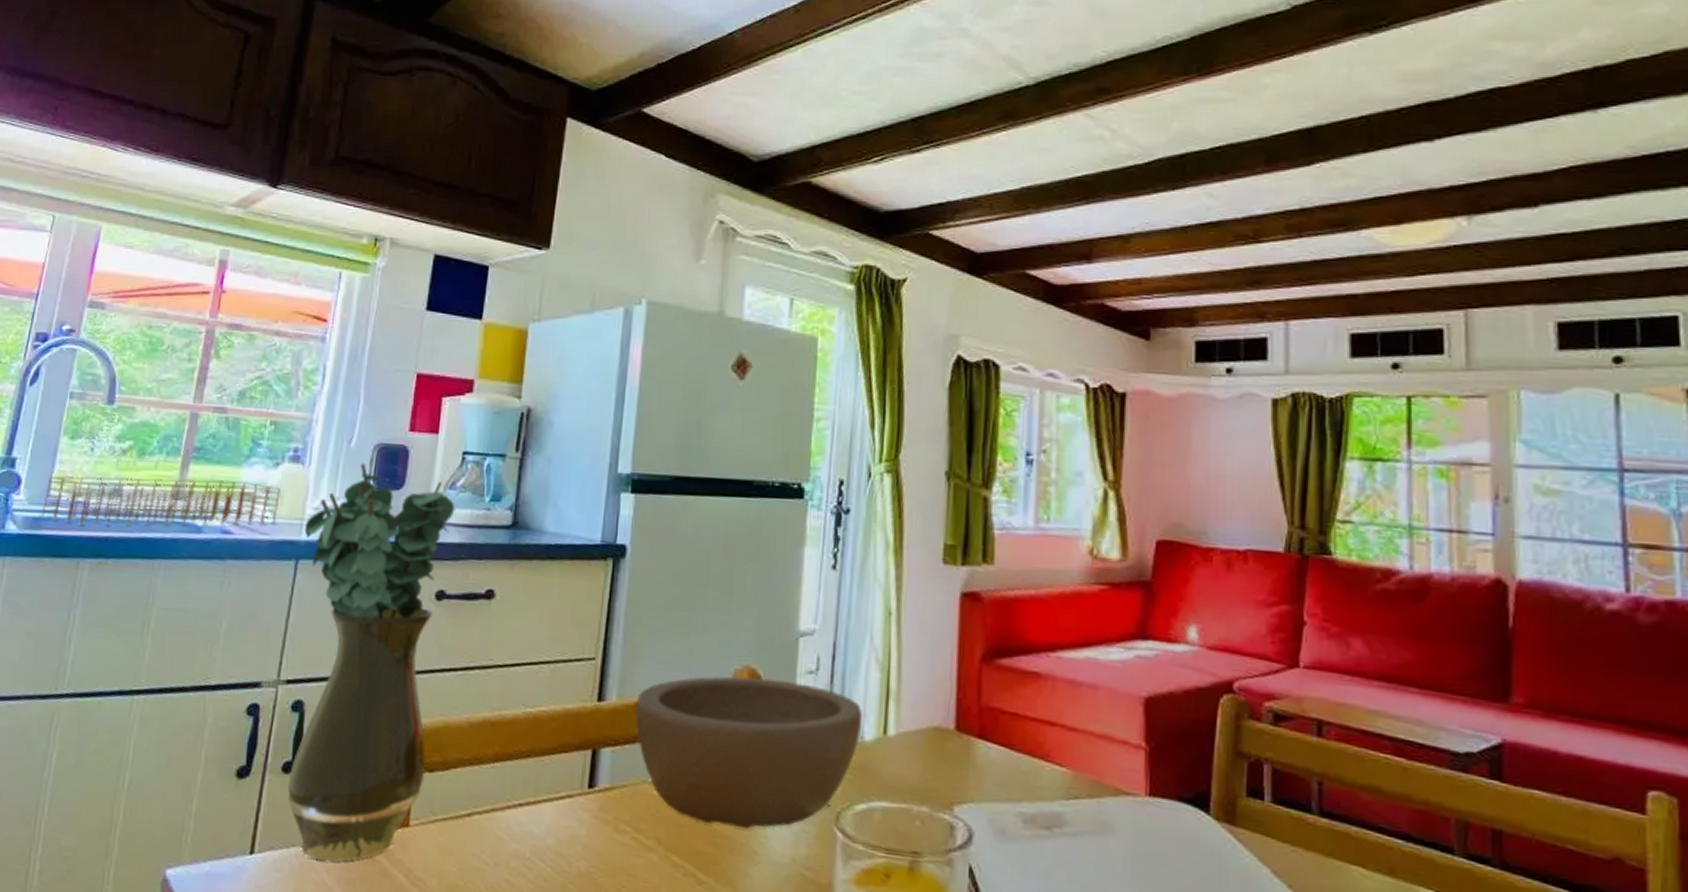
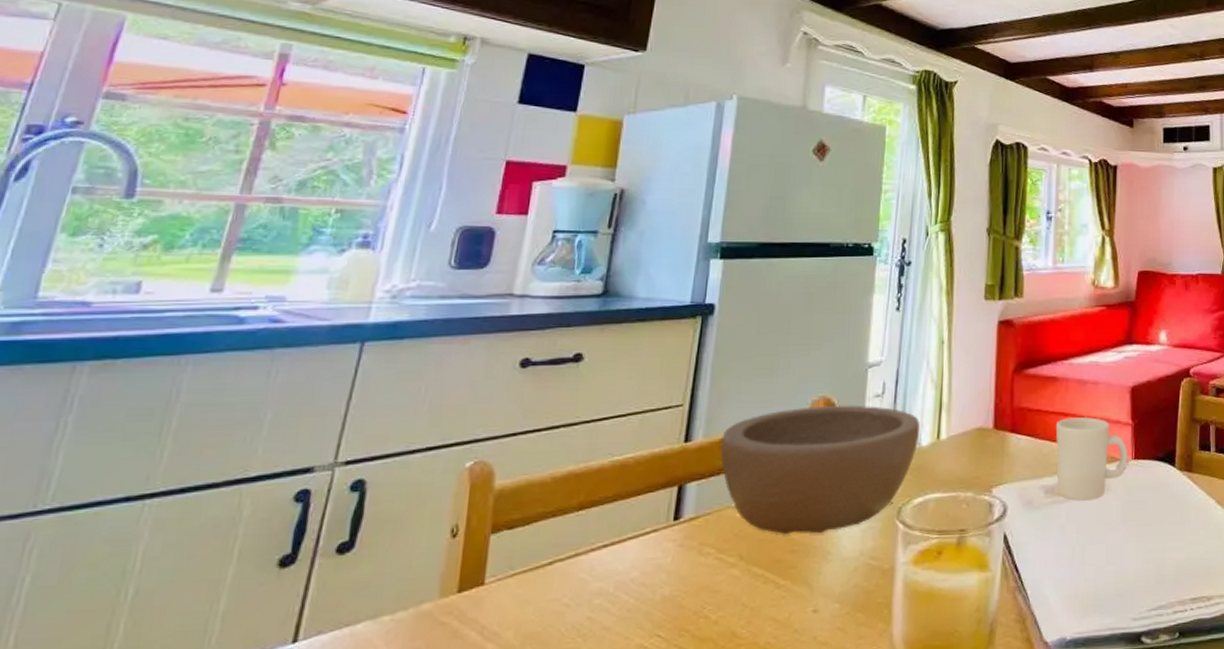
dish rack: present [40,476,281,526] -> none [21,269,346,327]
vase: present [287,463,455,861] -> none [341,245,544,636]
mug: none [1038,728,1140,843] -> present [1055,416,1128,502]

